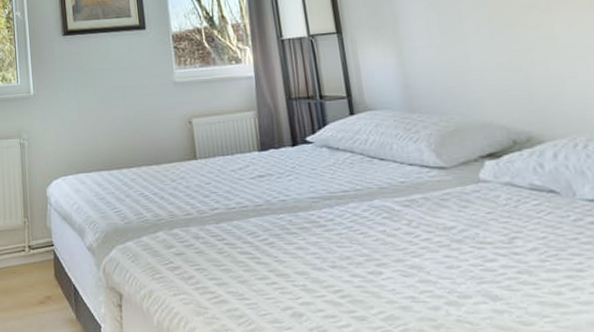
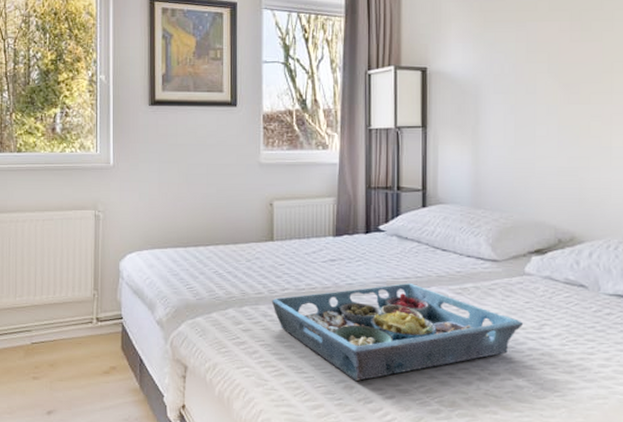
serving tray: none [201,196,490,307] -> present [271,282,524,381]

